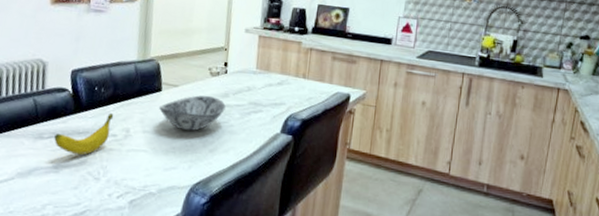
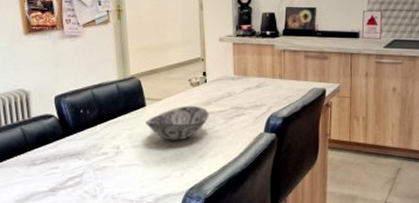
banana: present [54,112,114,155] -> none [47,132,103,175]

